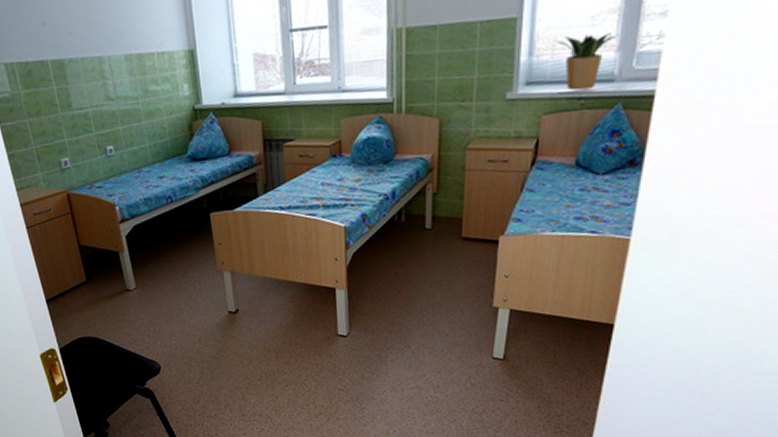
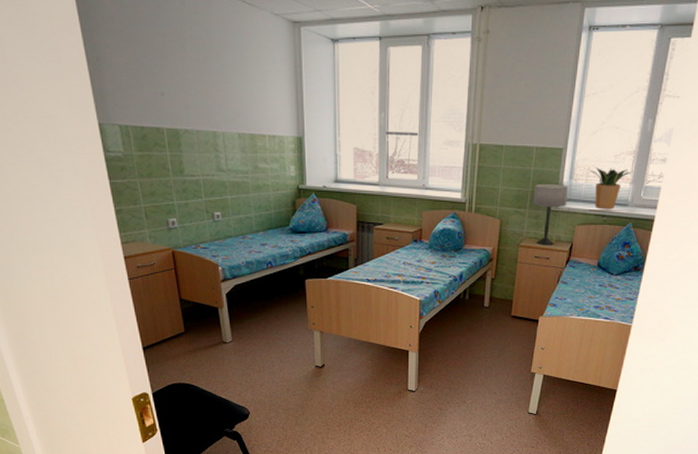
table lamp: none [480,64,528,146] -> present [532,183,568,246]

